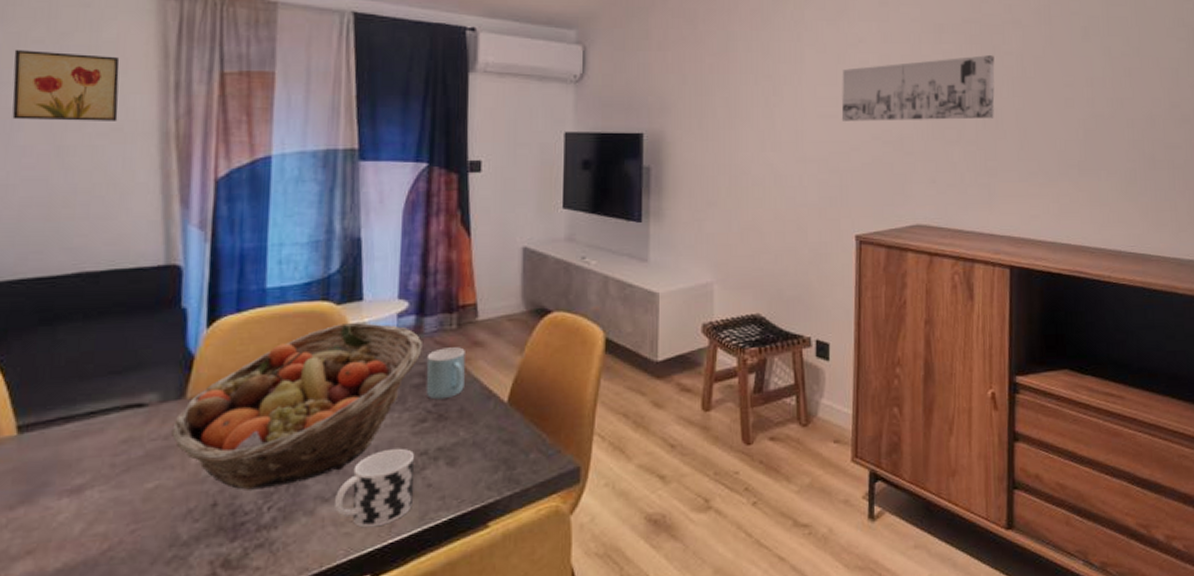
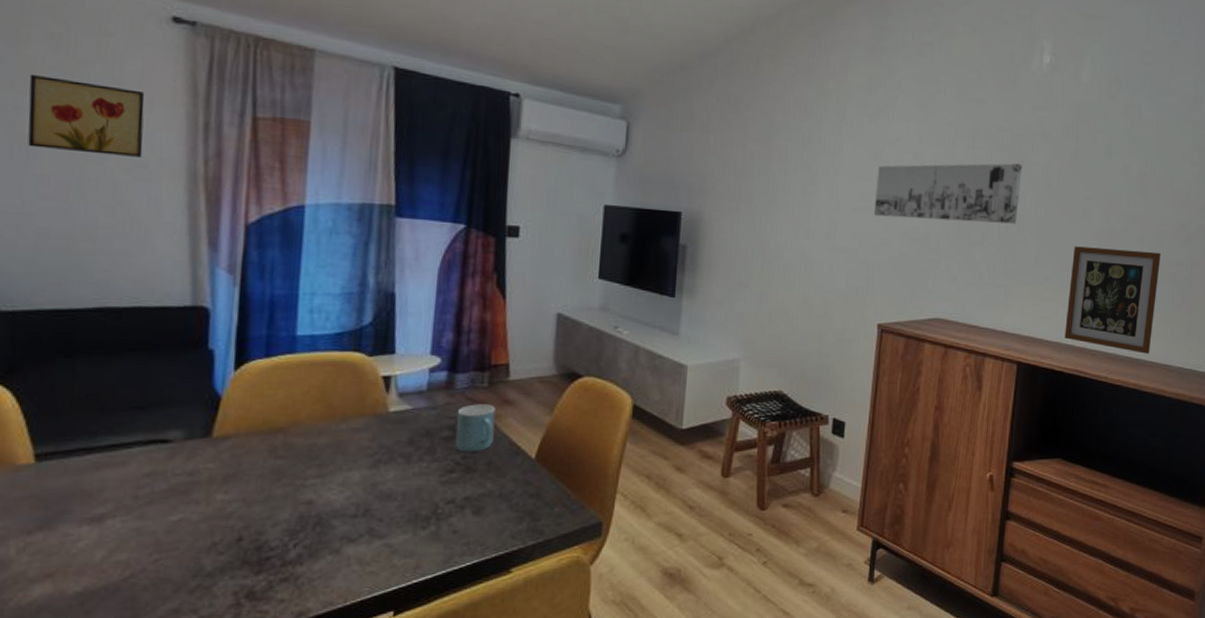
fruit basket: present [170,323,422,490] -> none [195,375,453,527]
cup: present [335,448,415,528] -> none [361,495,441,568]
picture frame: none [1058,136,1156,248] -> present [1064,246,1161,354]

